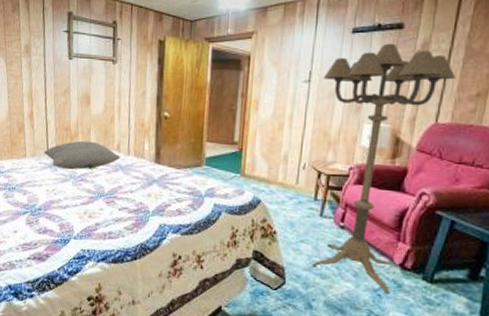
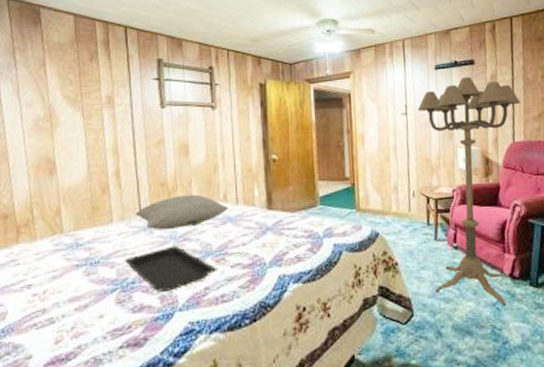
serving tray: none [34,183,107,221] -> present [125,245,218,292]

